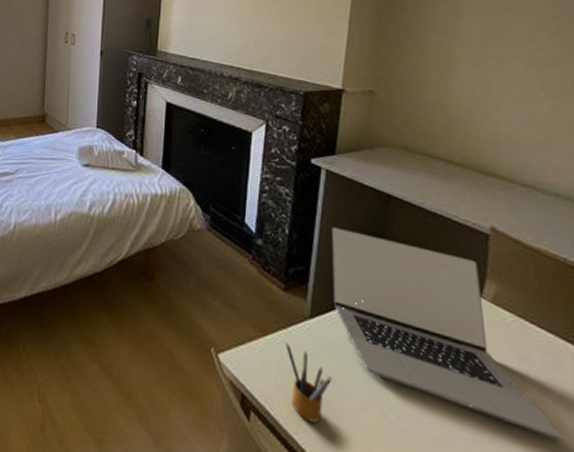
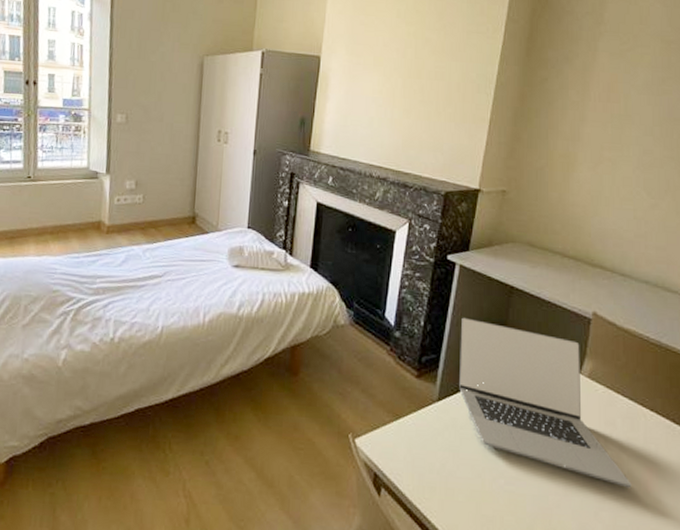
pencil box: present [286,341,333,424] -> none [415,423,454,493]

